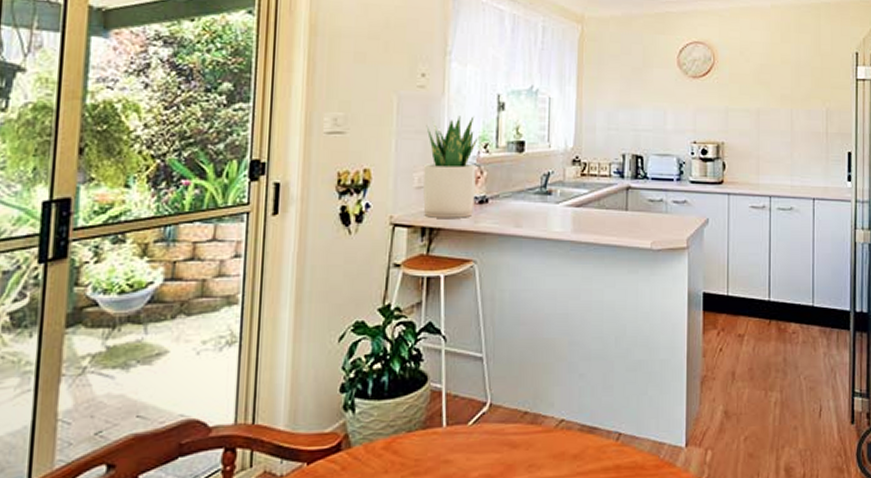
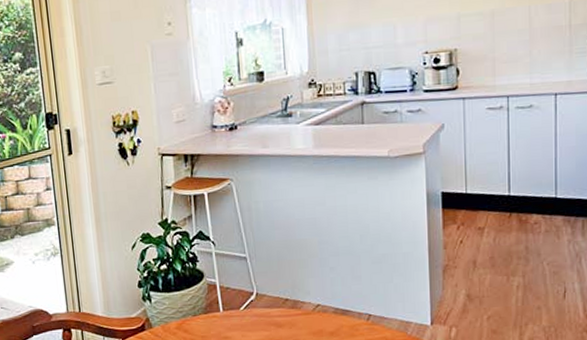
planter: present [422,116,479,218] -> none [177,55,226,146]

